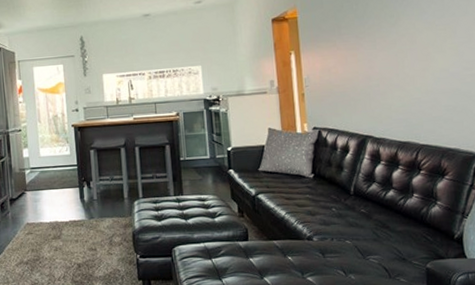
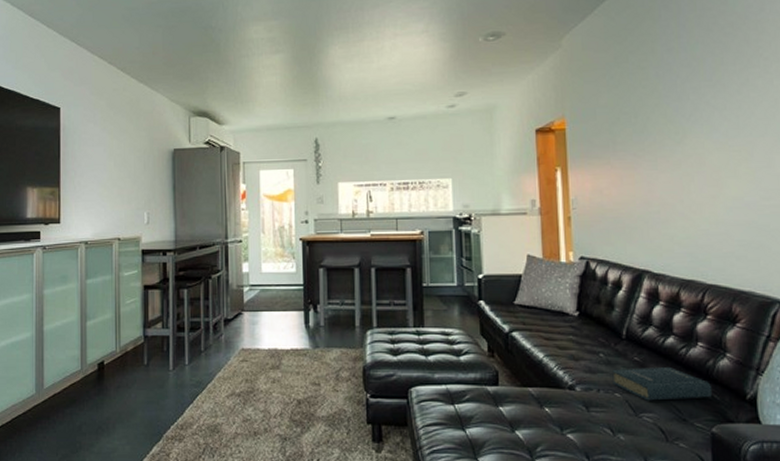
hardback book: none [343,216,427,245] -> present [612,367,713,401]

